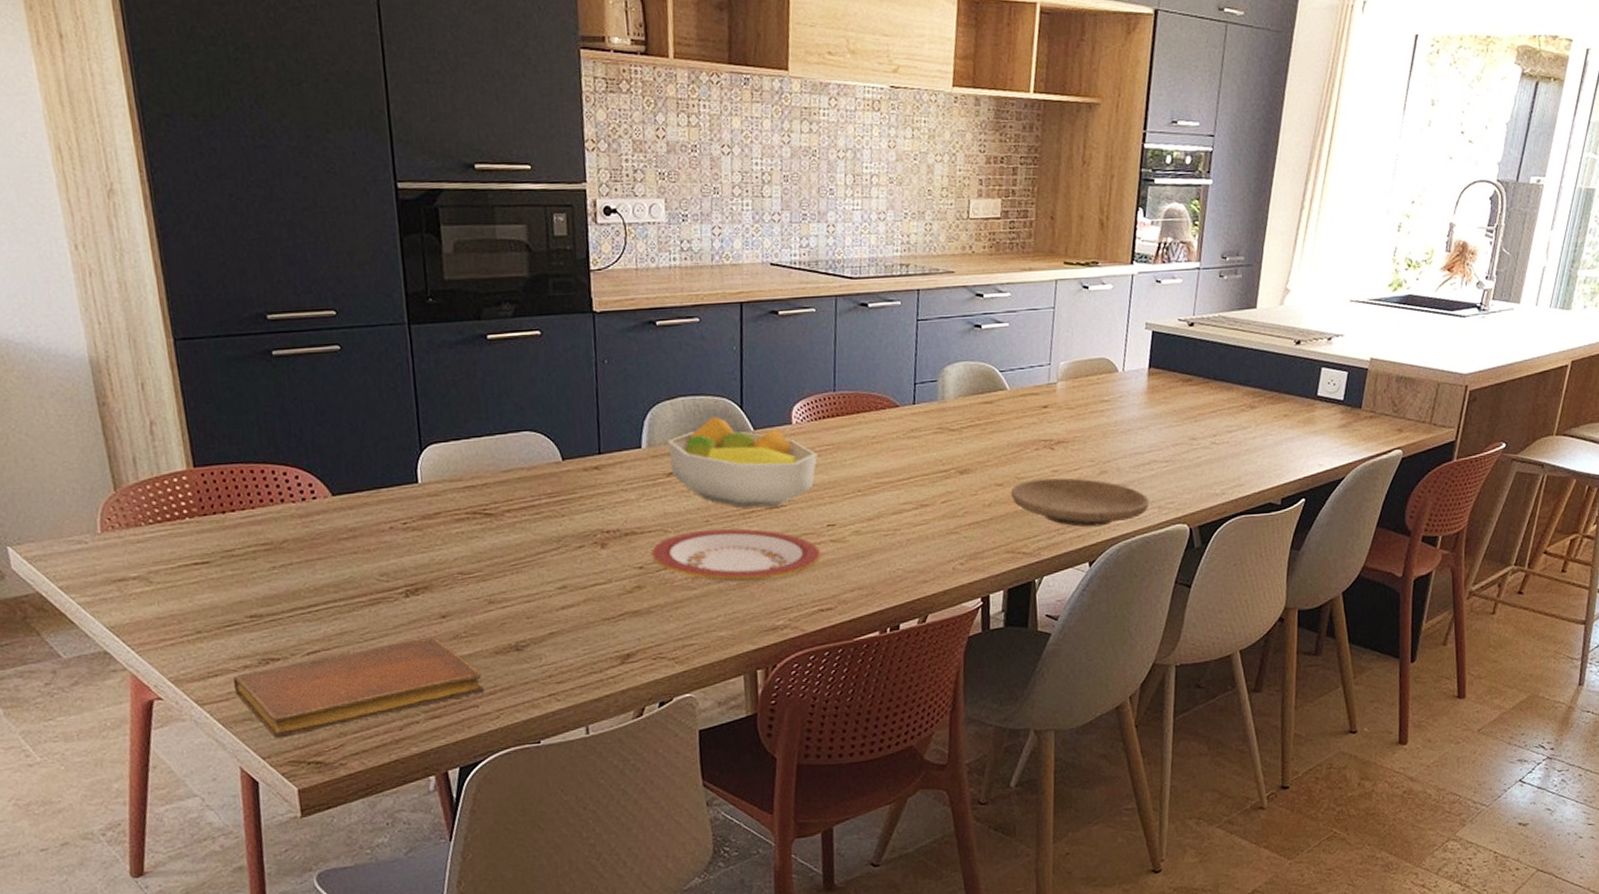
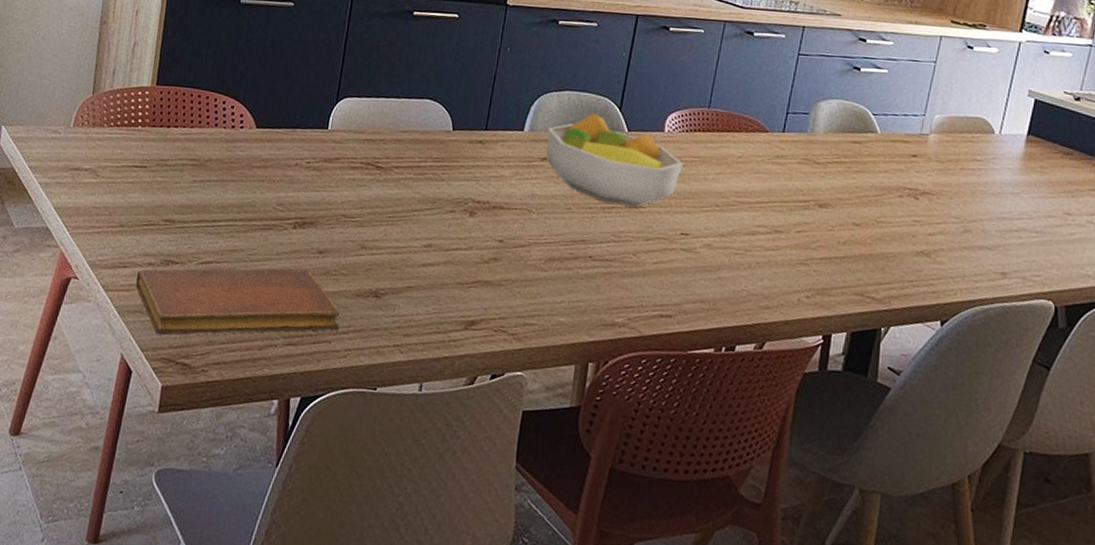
plate: present [650,528,821,582] -> none [512,216,671,275]
plate: present [1010,477,1149,528] -> none [867,225,1013,287]

